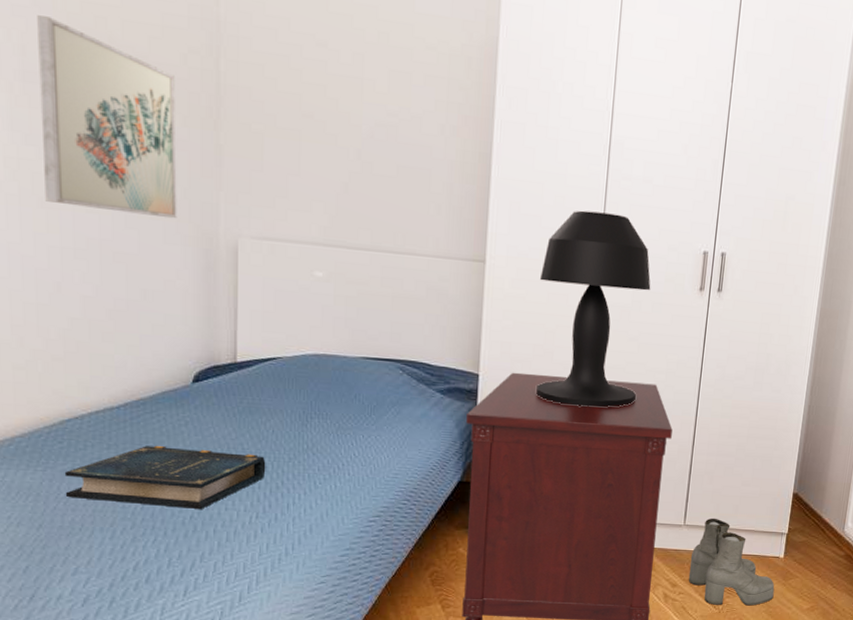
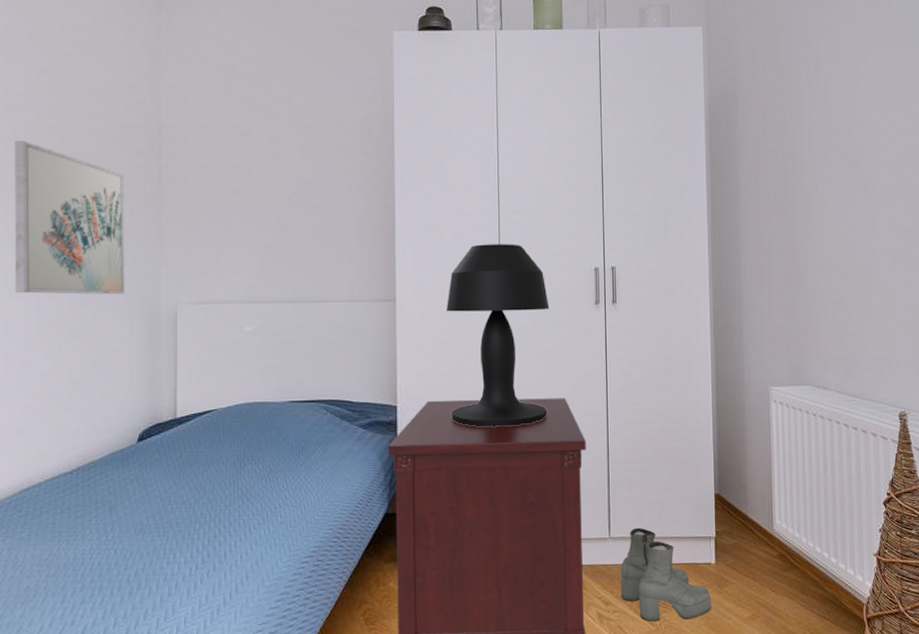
book: present [64,445,266,509] -> none [22,505,204,566]

